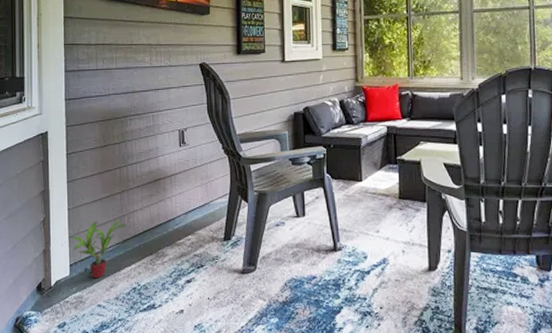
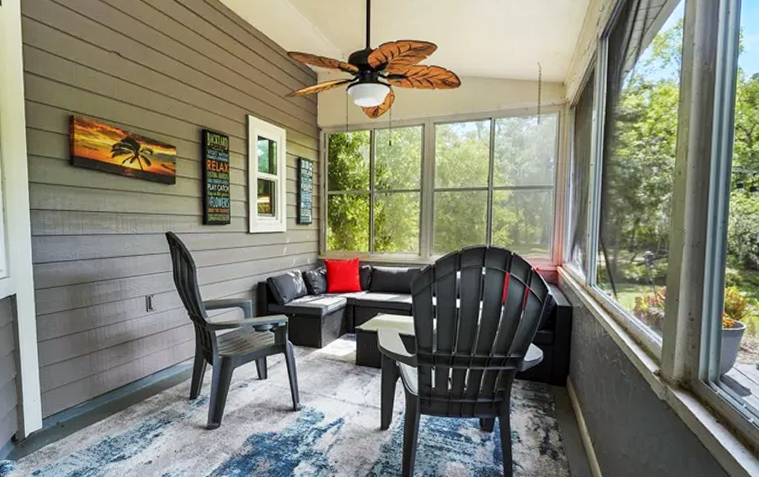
potted plant: present [70,219,126,279] -> none [42,378,96,432]

